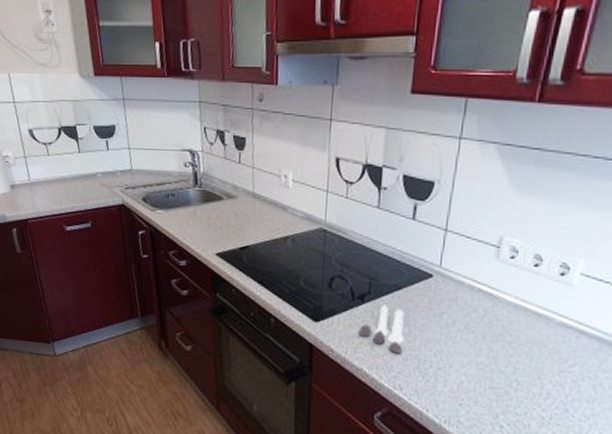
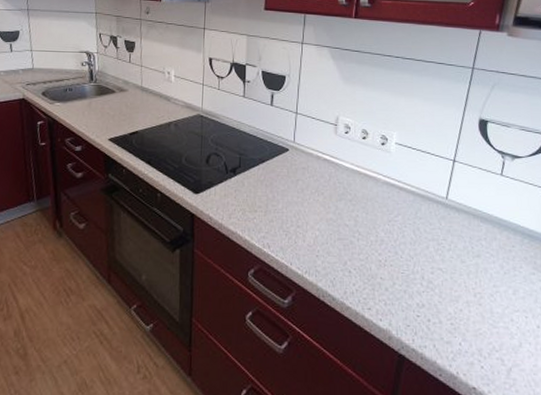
salt and pepper shaker set: present [358,304,404,354] -> none [232,175,269,217]

